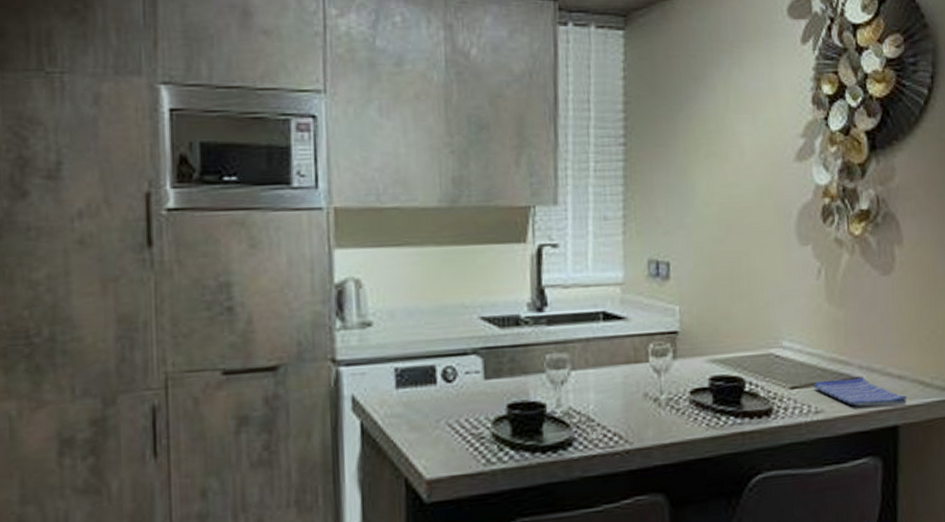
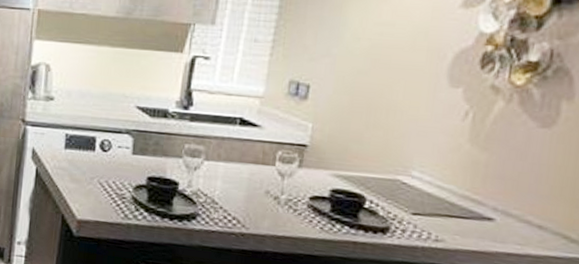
dish towel: present [813,377,907,407] -> none [438,213,545,254]

